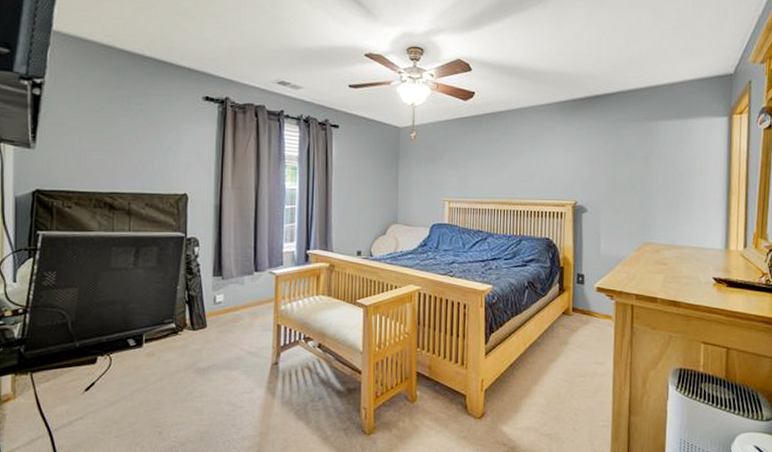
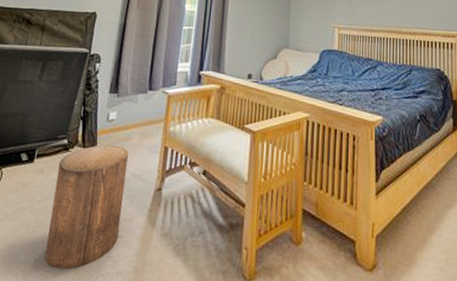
stool: none [168,326,242,439] -> present [44,145,129,270]

